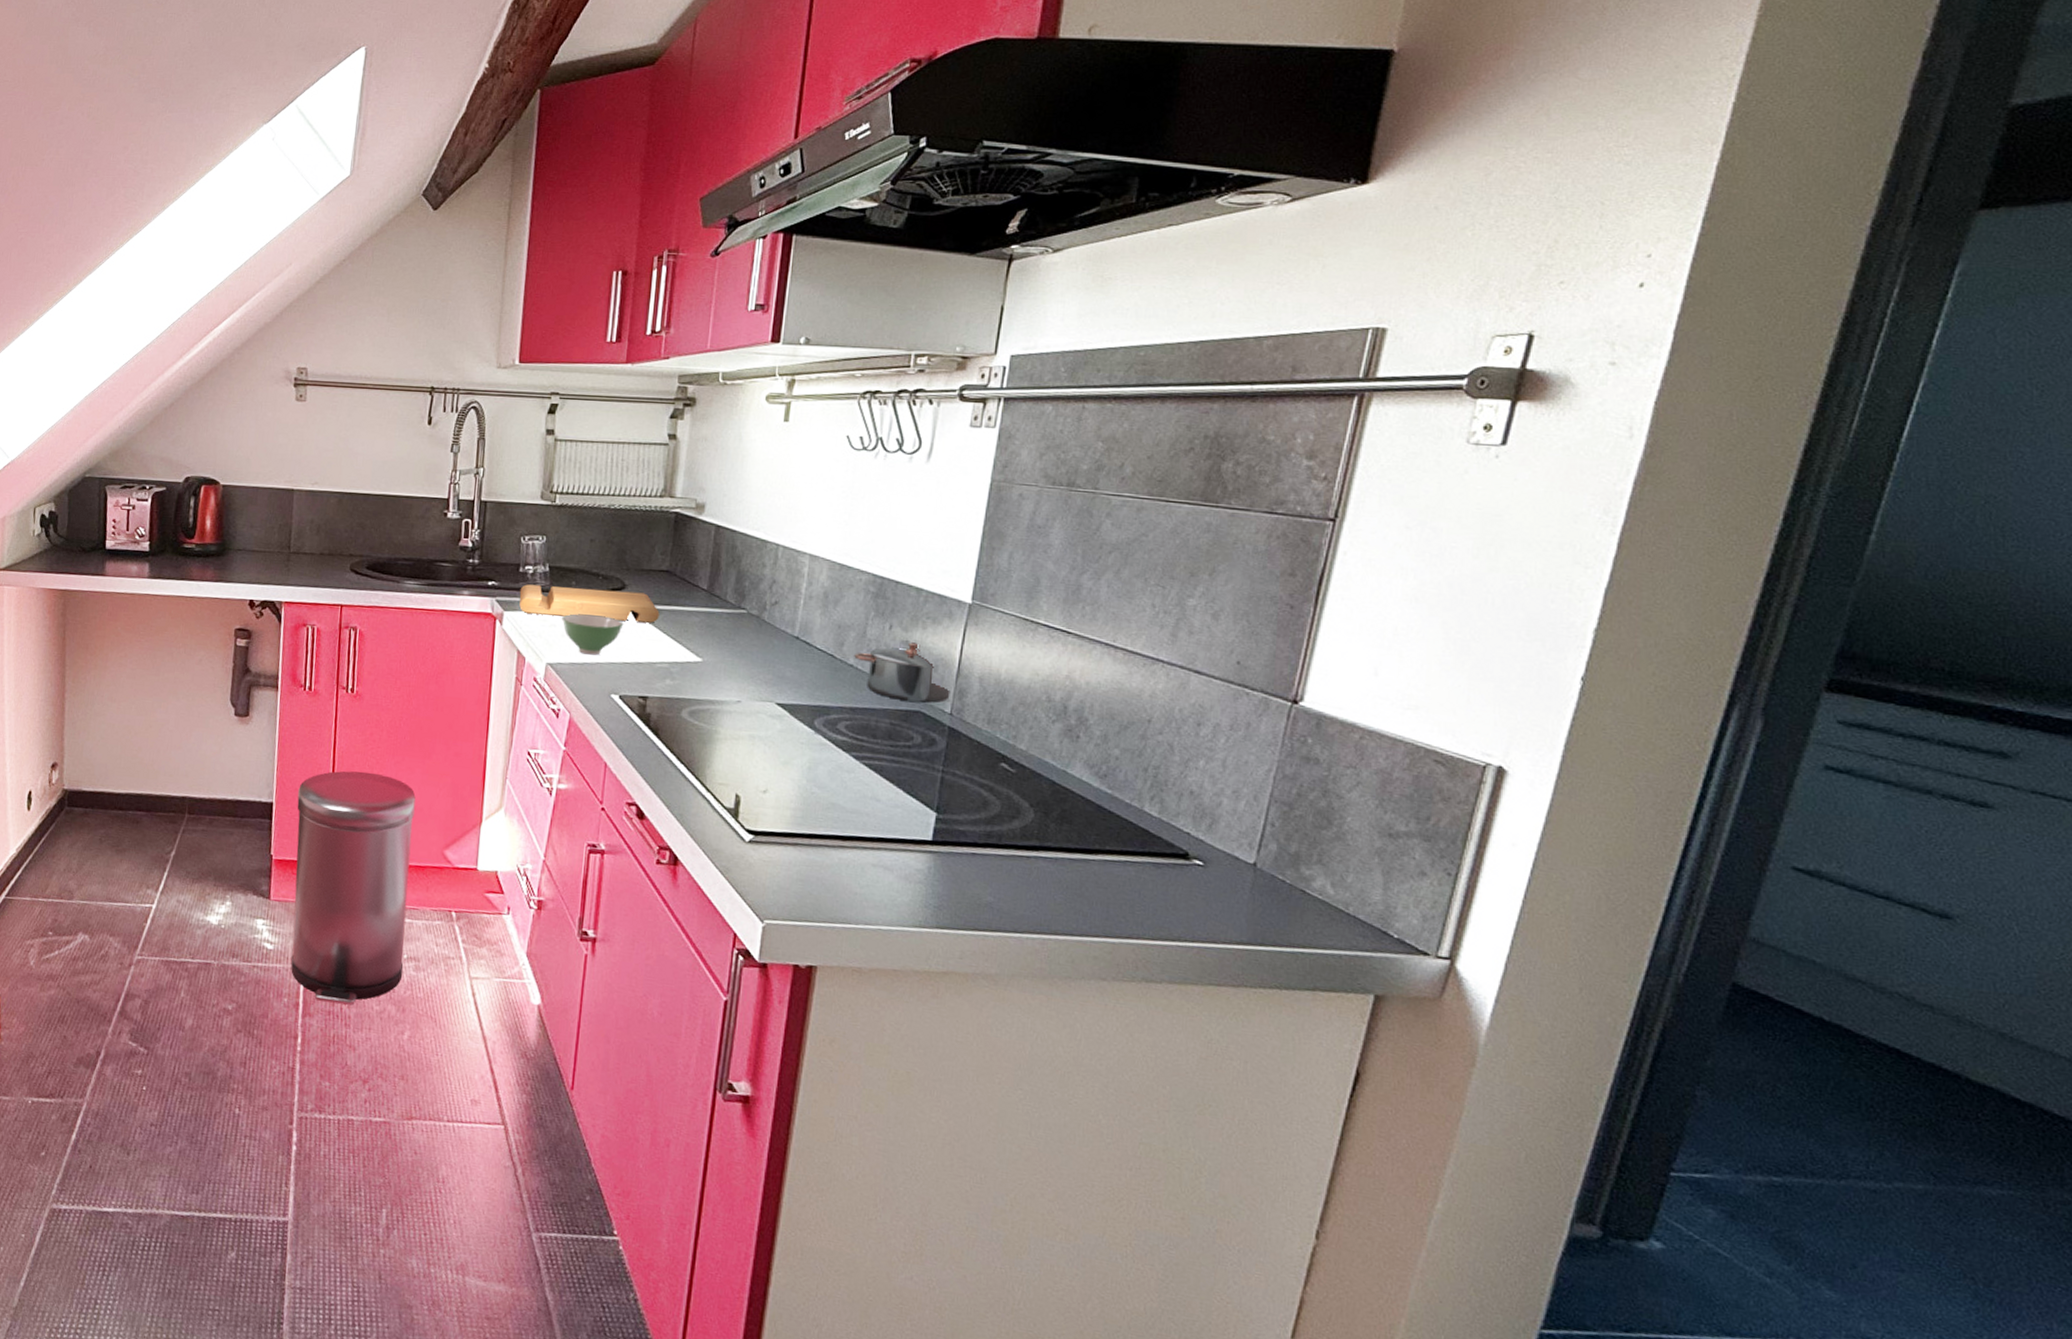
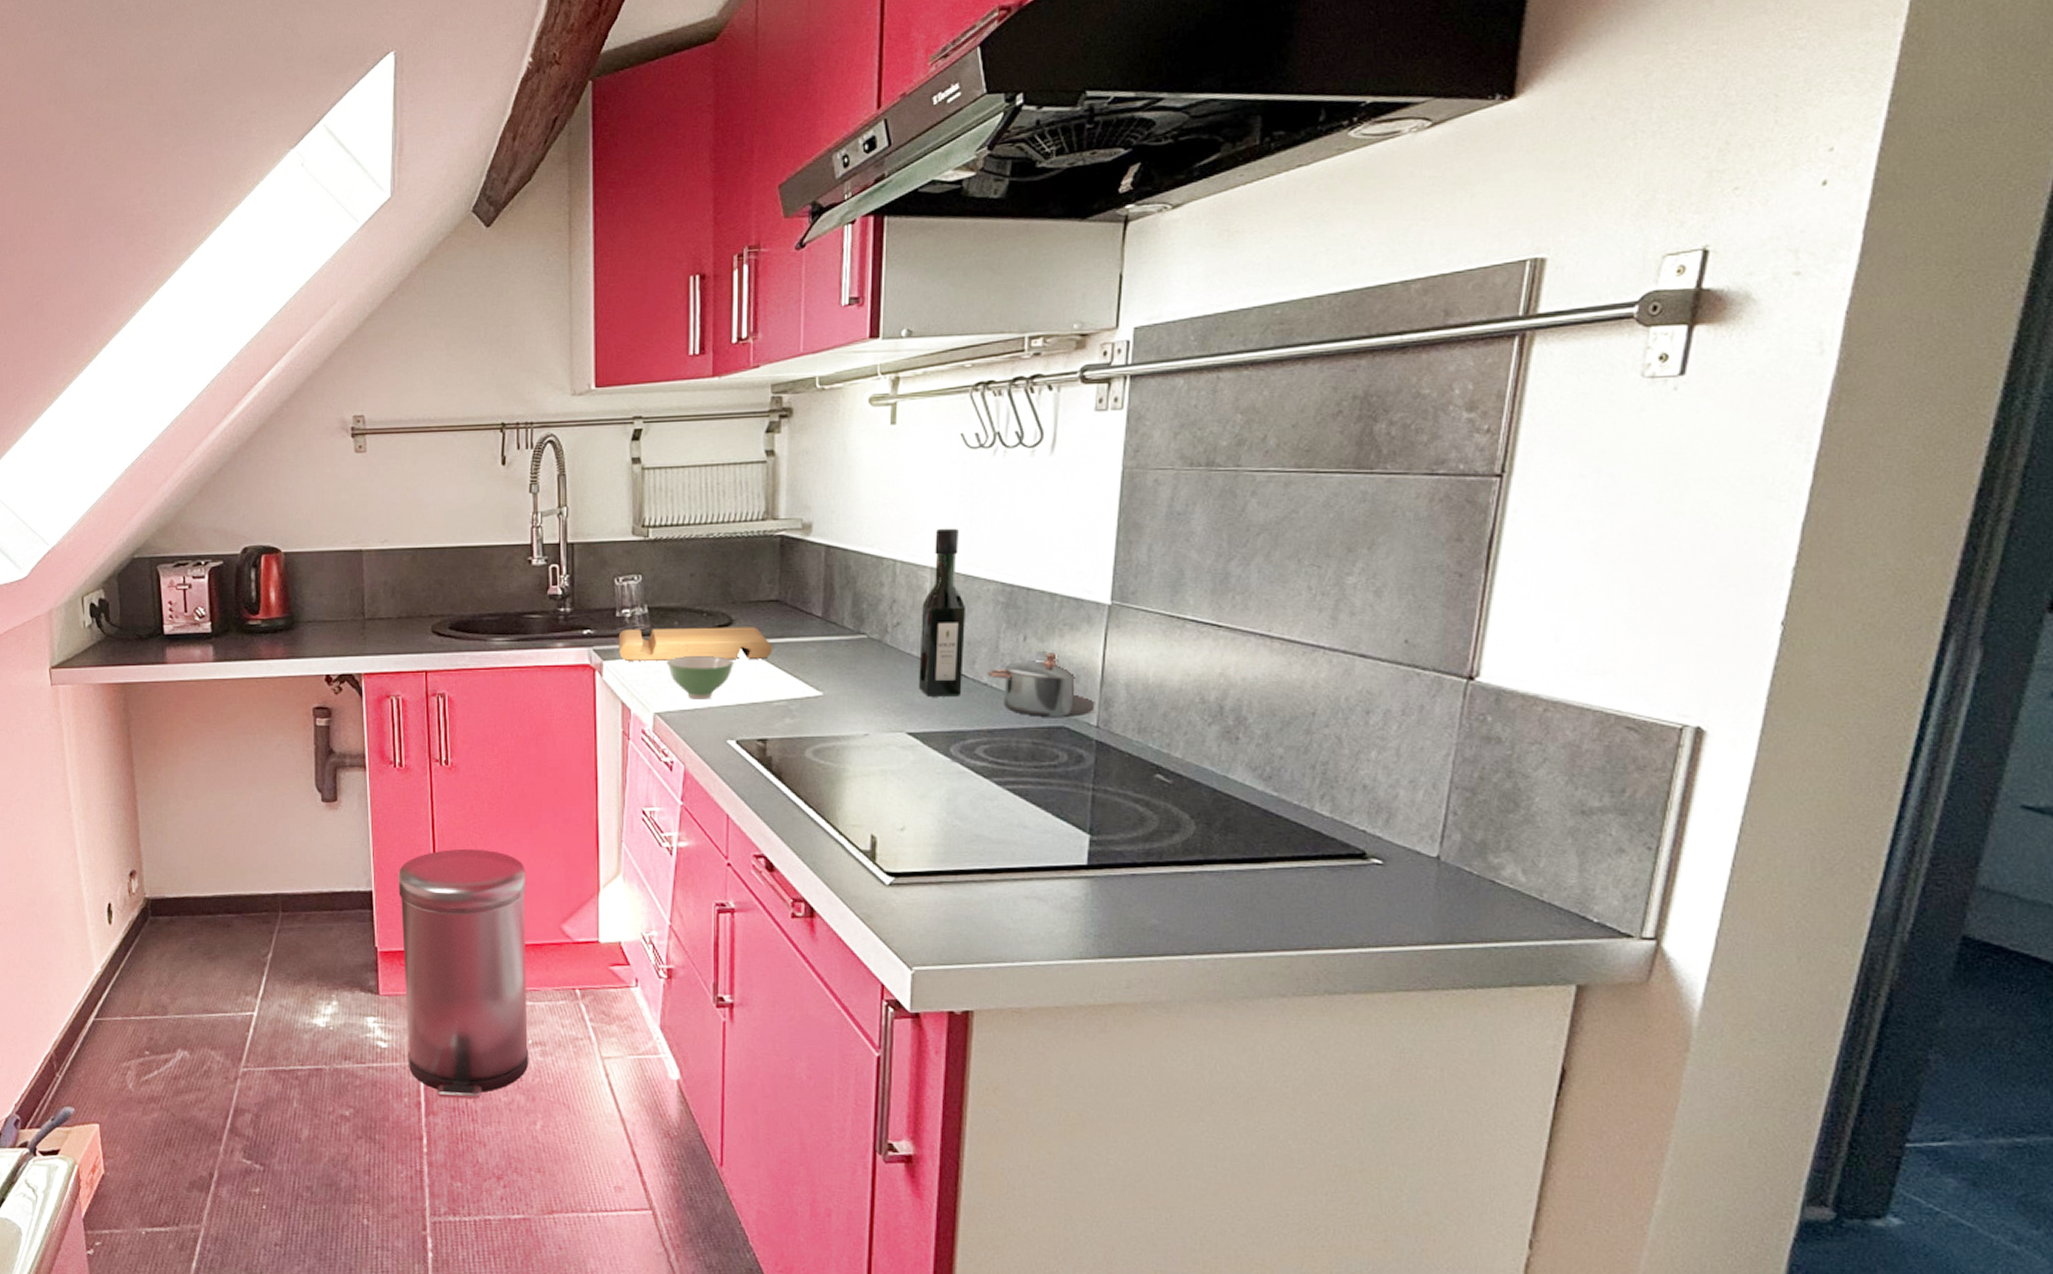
bottle: none [791,519,839,675] -> present [919,528,965,697]

